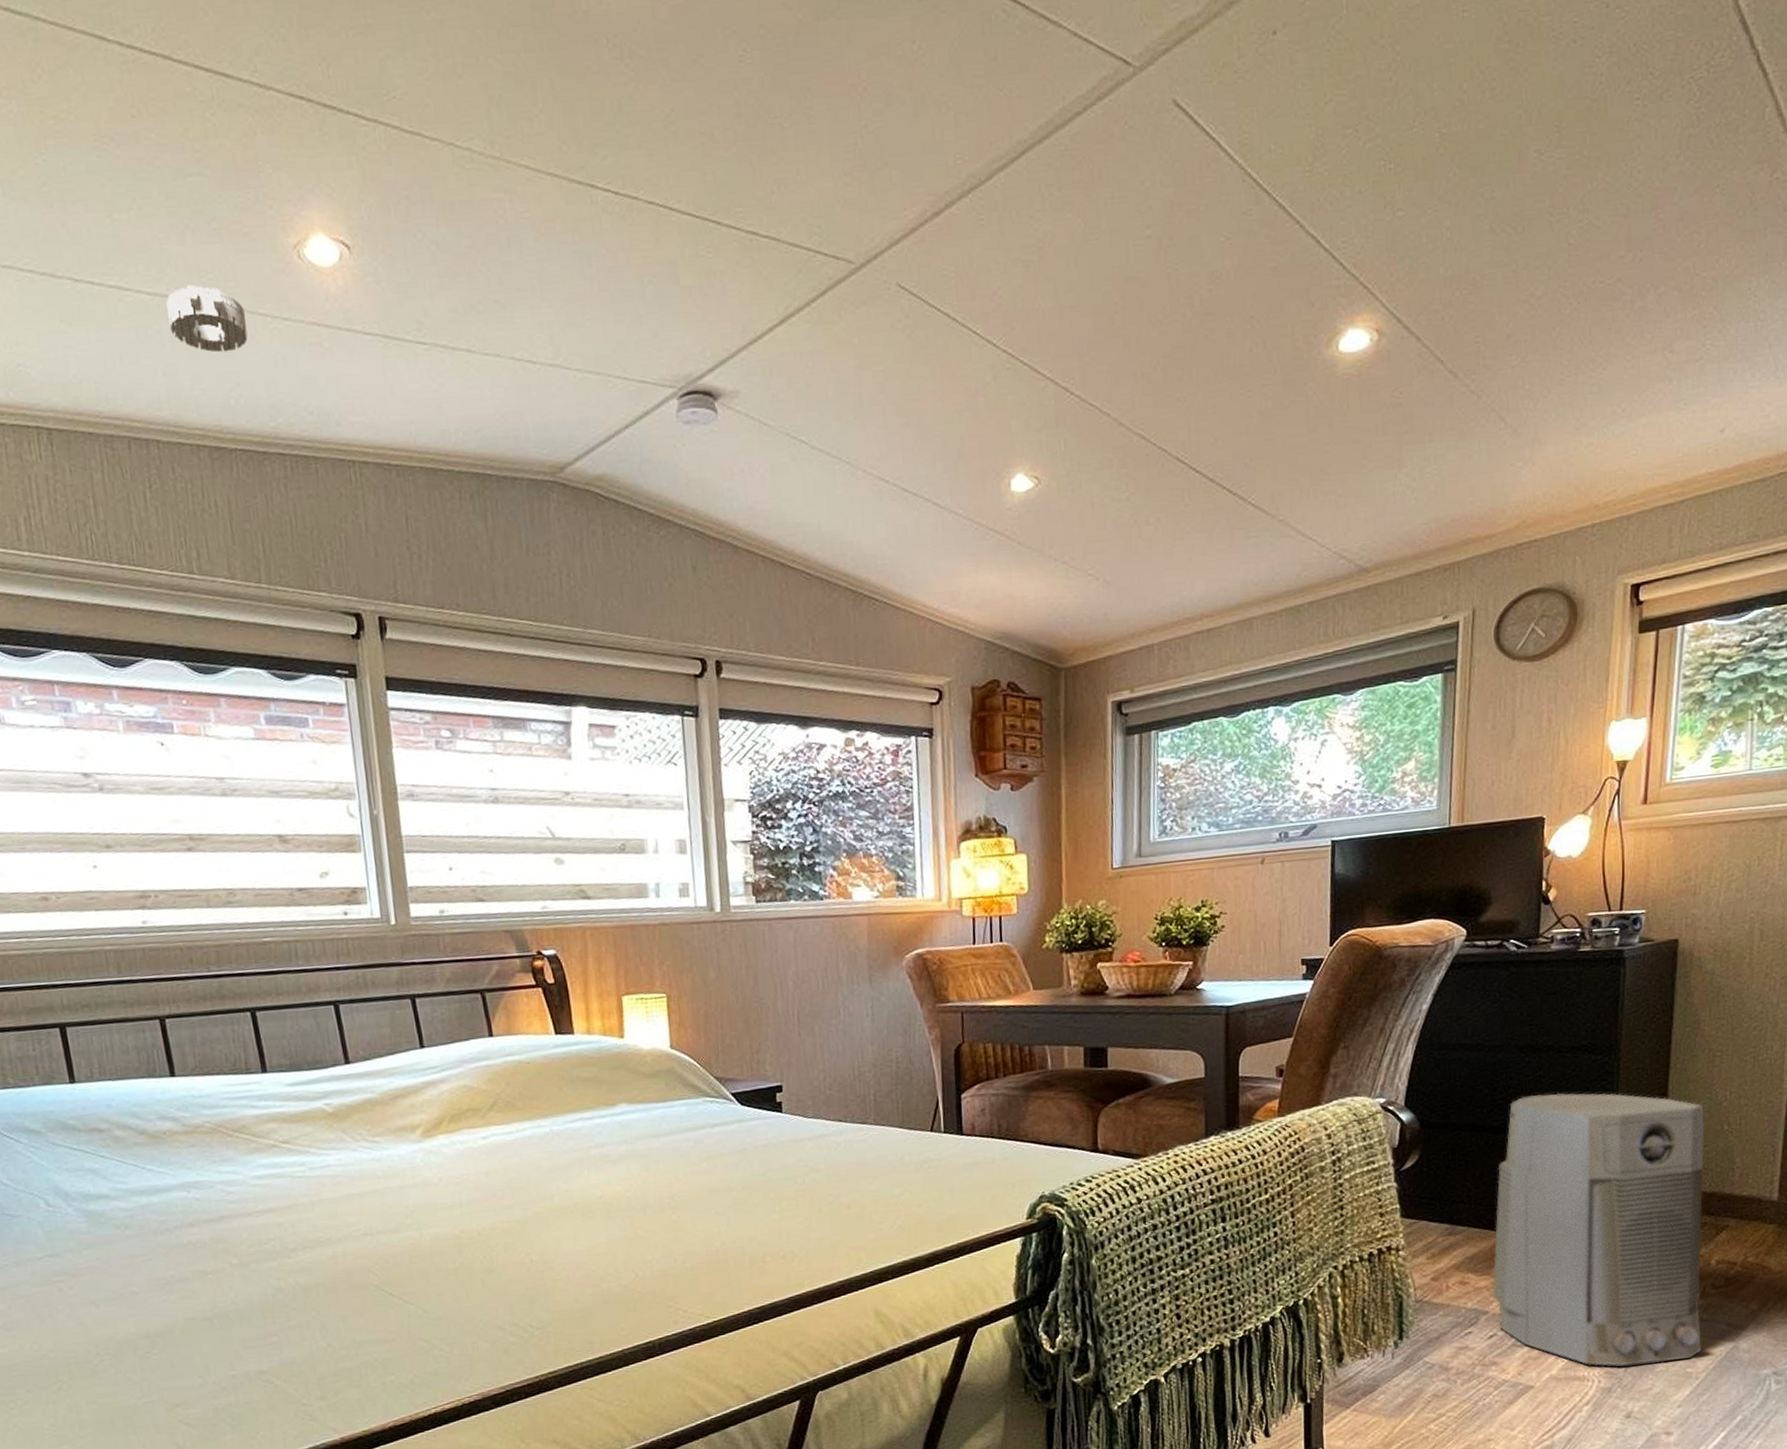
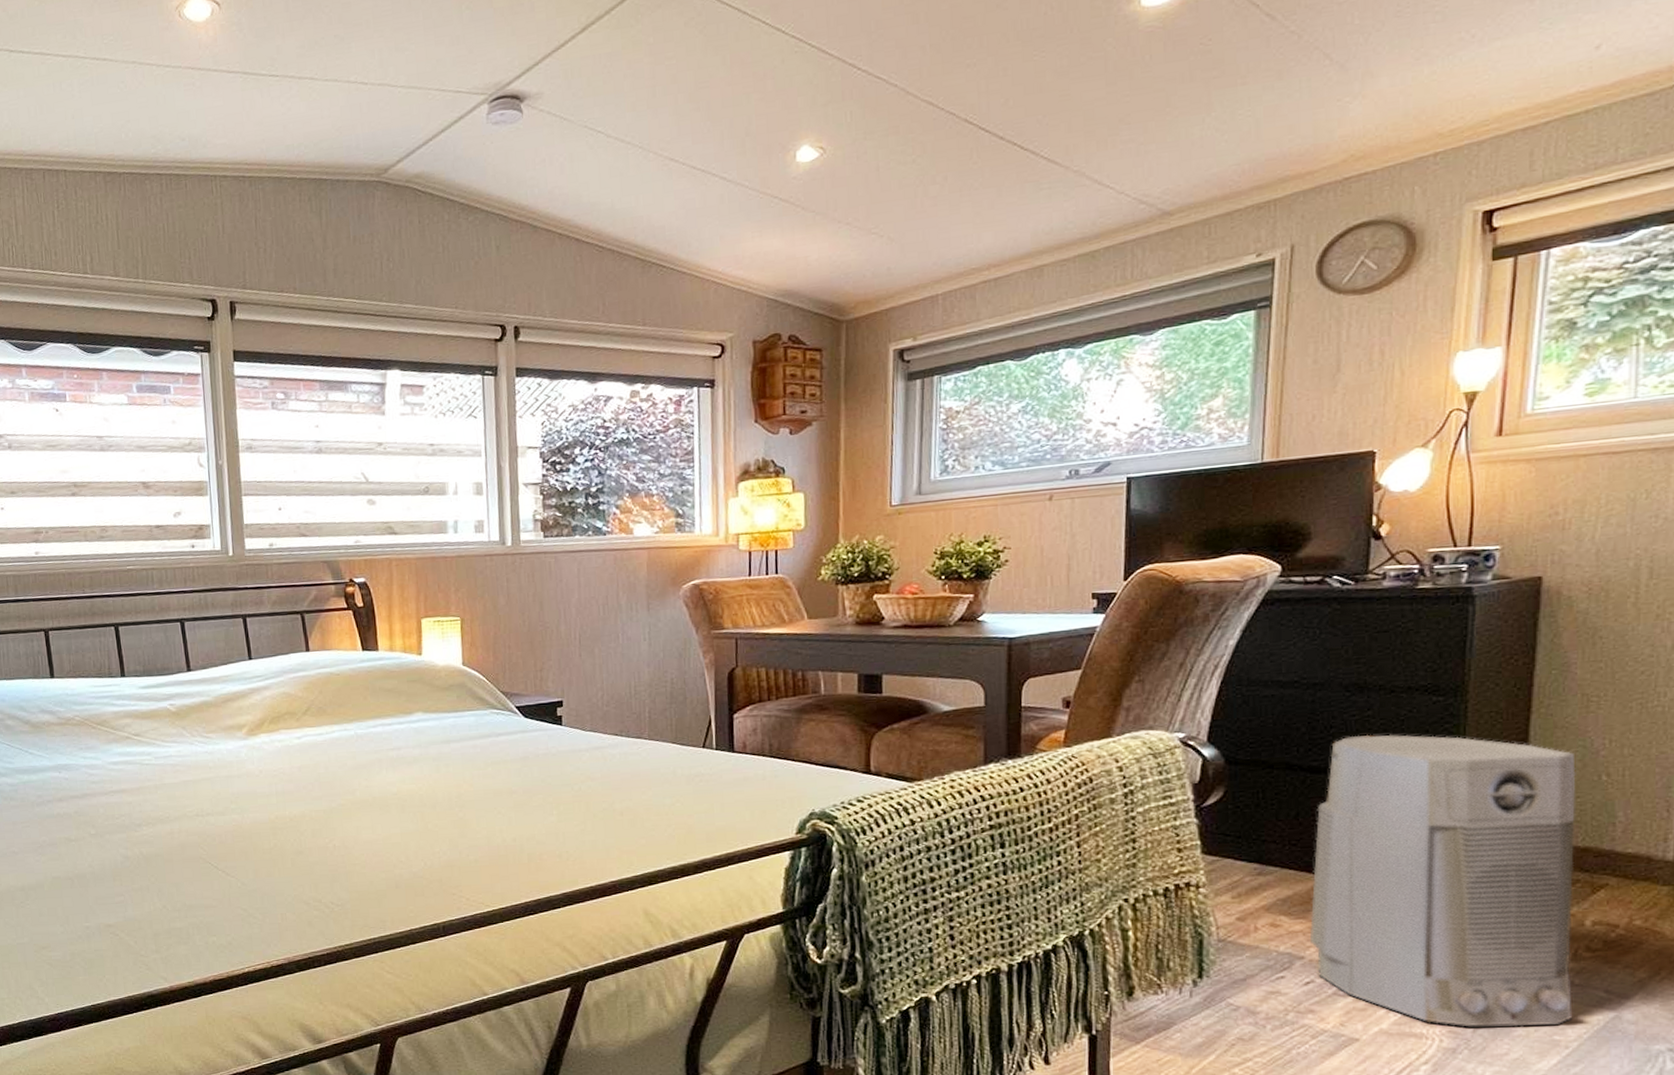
smoke detector: present [166,284,248,353] -> none [77,46,137,98]

